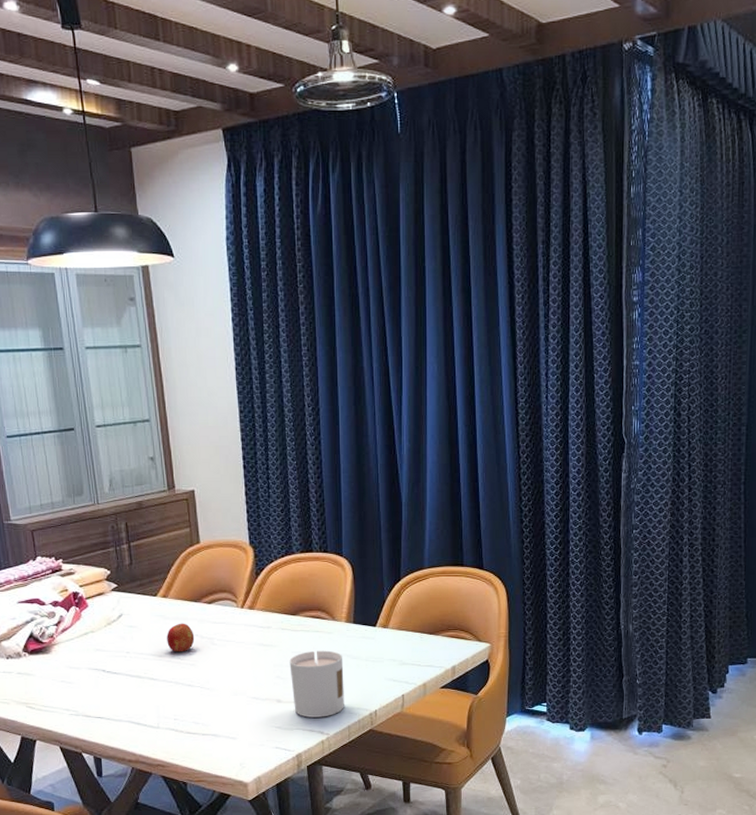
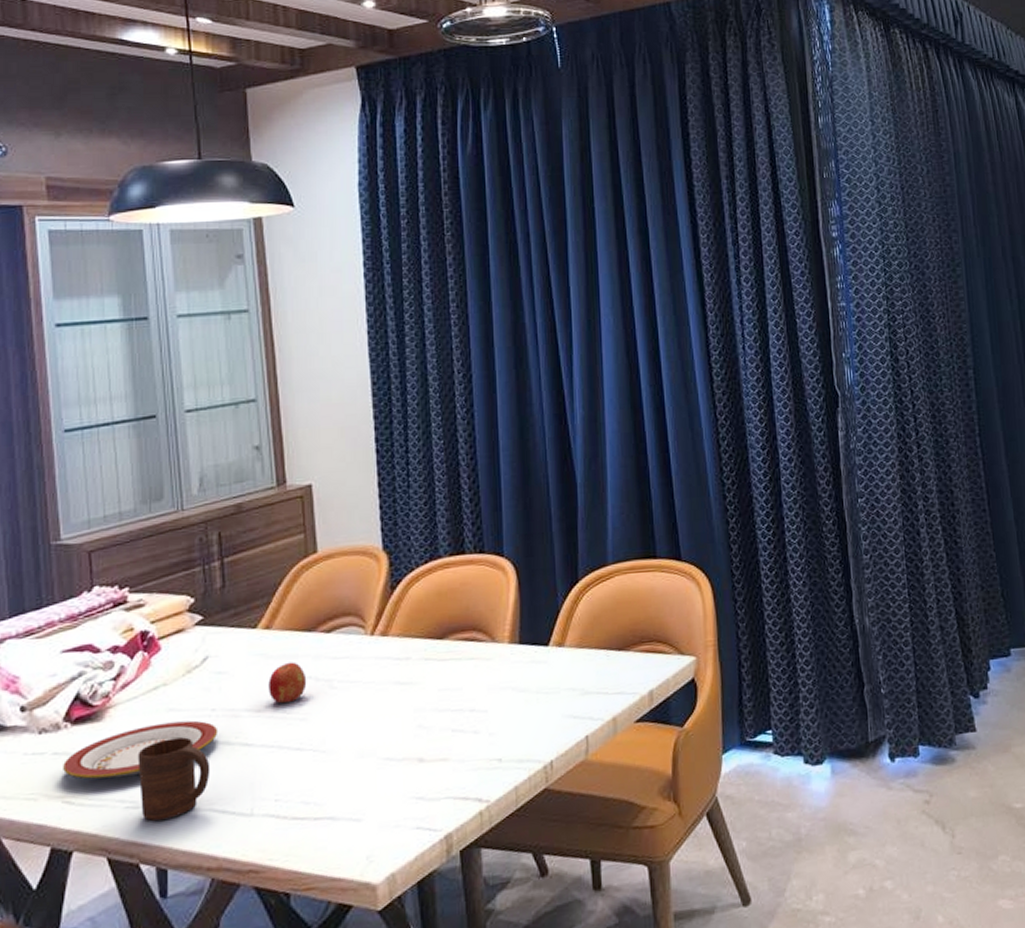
plate: none [25,659,132,694] -> present [63,720,219,779]
cup: none [76,670,128,725] -> present [137,737,211,821]
candle: present [289,648,344,718] -> none [435,682,510,780]

